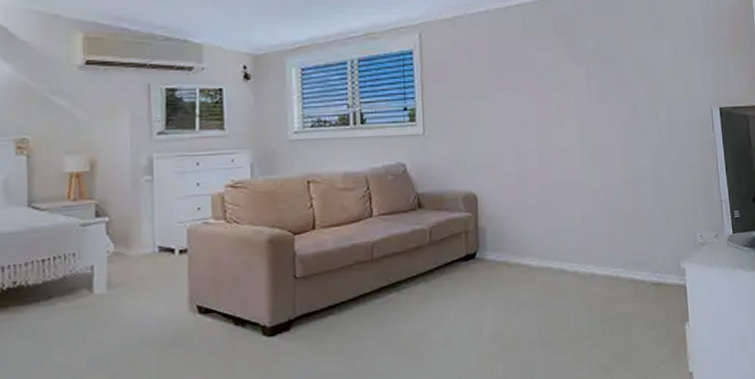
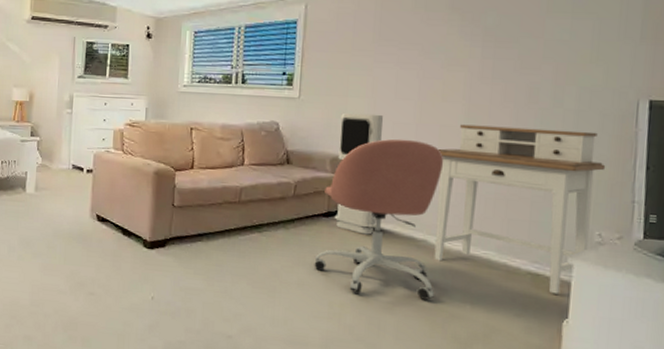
office chair: none [458,166,576,339] -> present [314,139,444,300]
air purifier: none [468,143,515,274] -> present [334,112,384,235]
desk: none [561,140,697,300] -> present [434,124,606,294]

